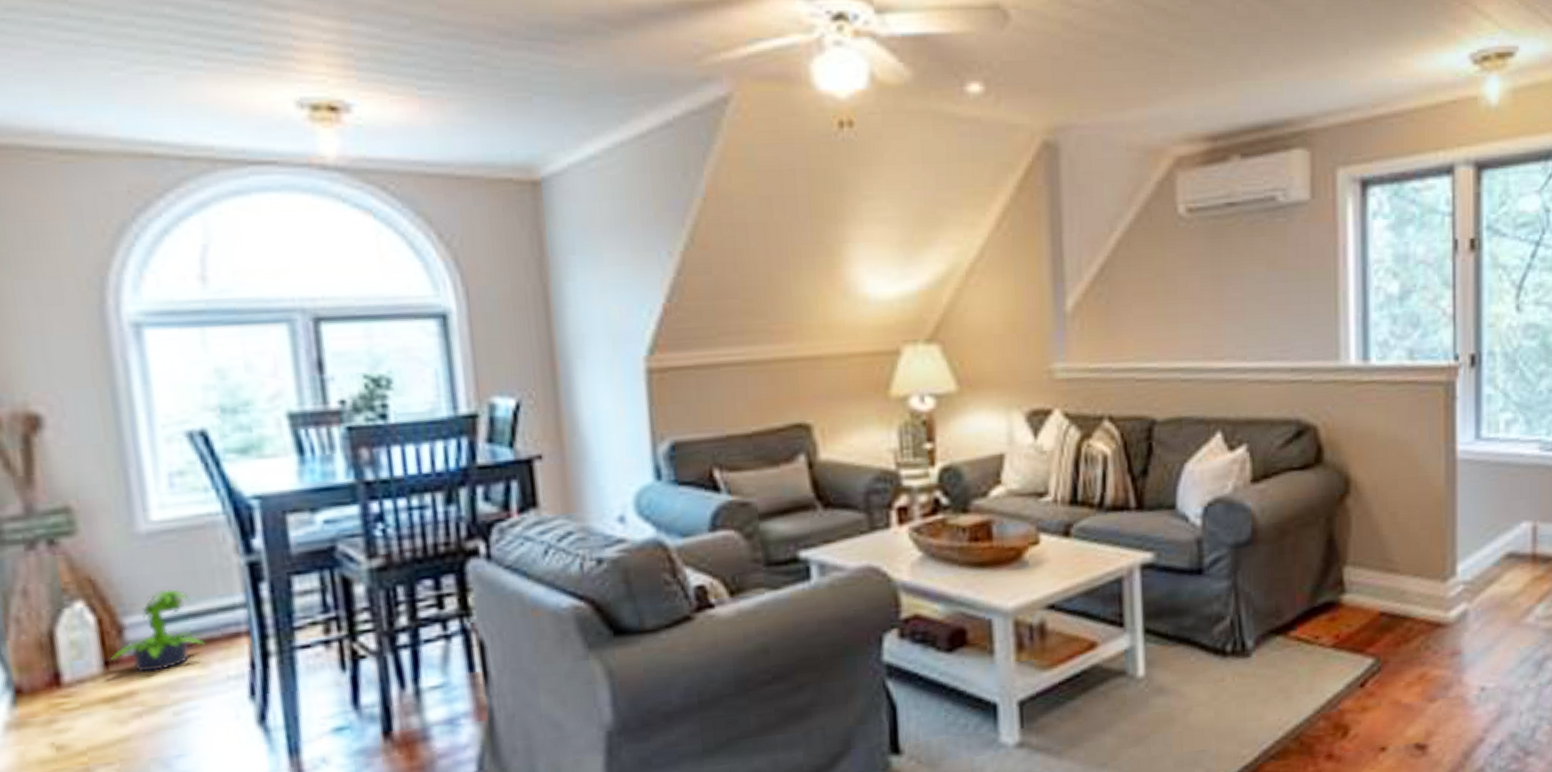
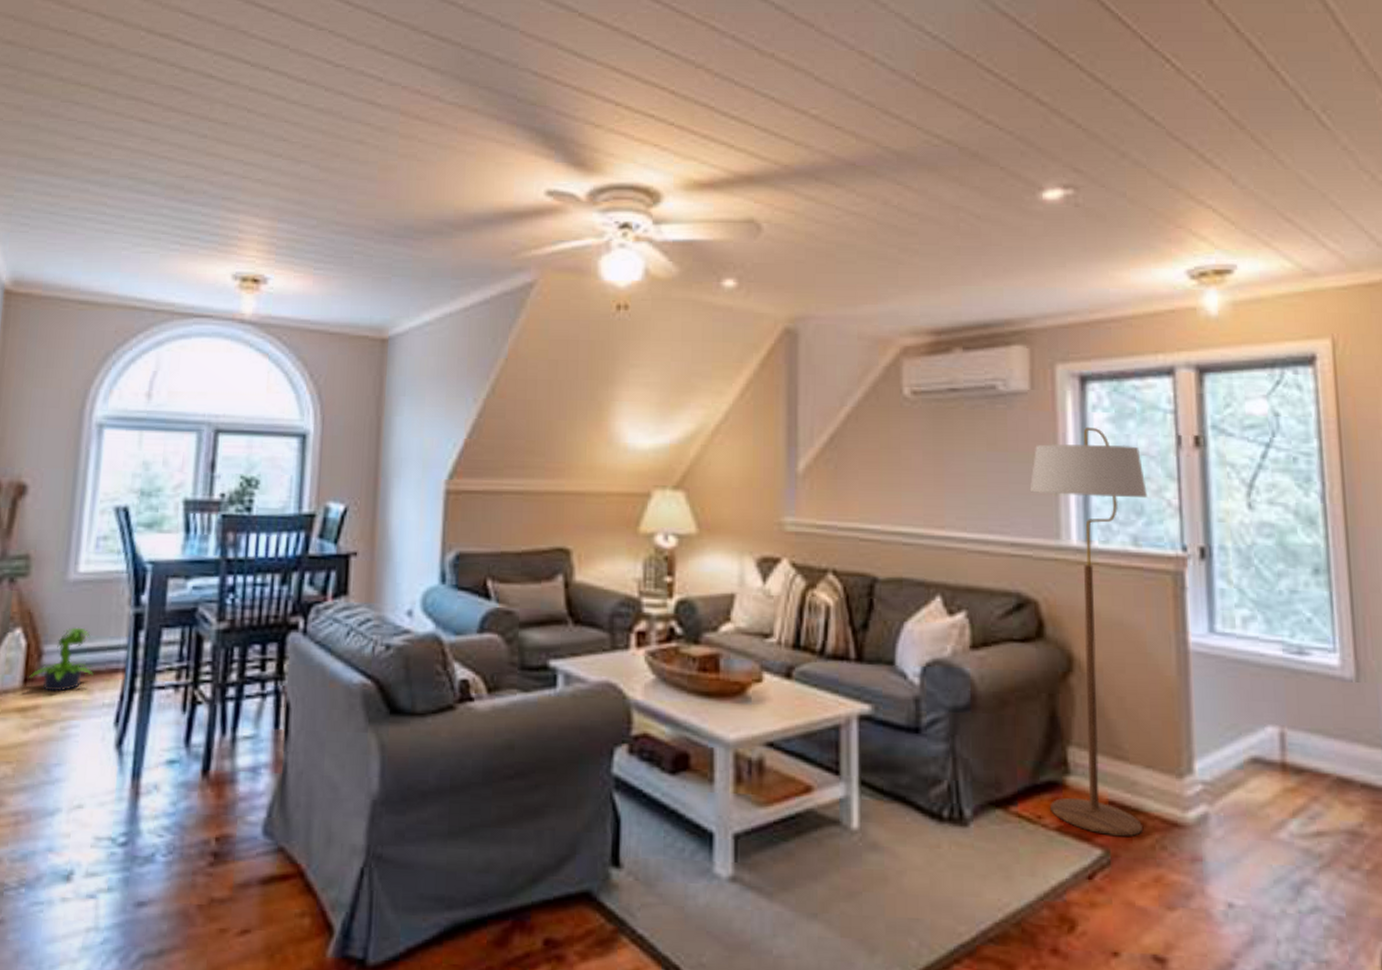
floor lamp: none [1309,236,1423,645] -> present [1029,426,1147,836]

